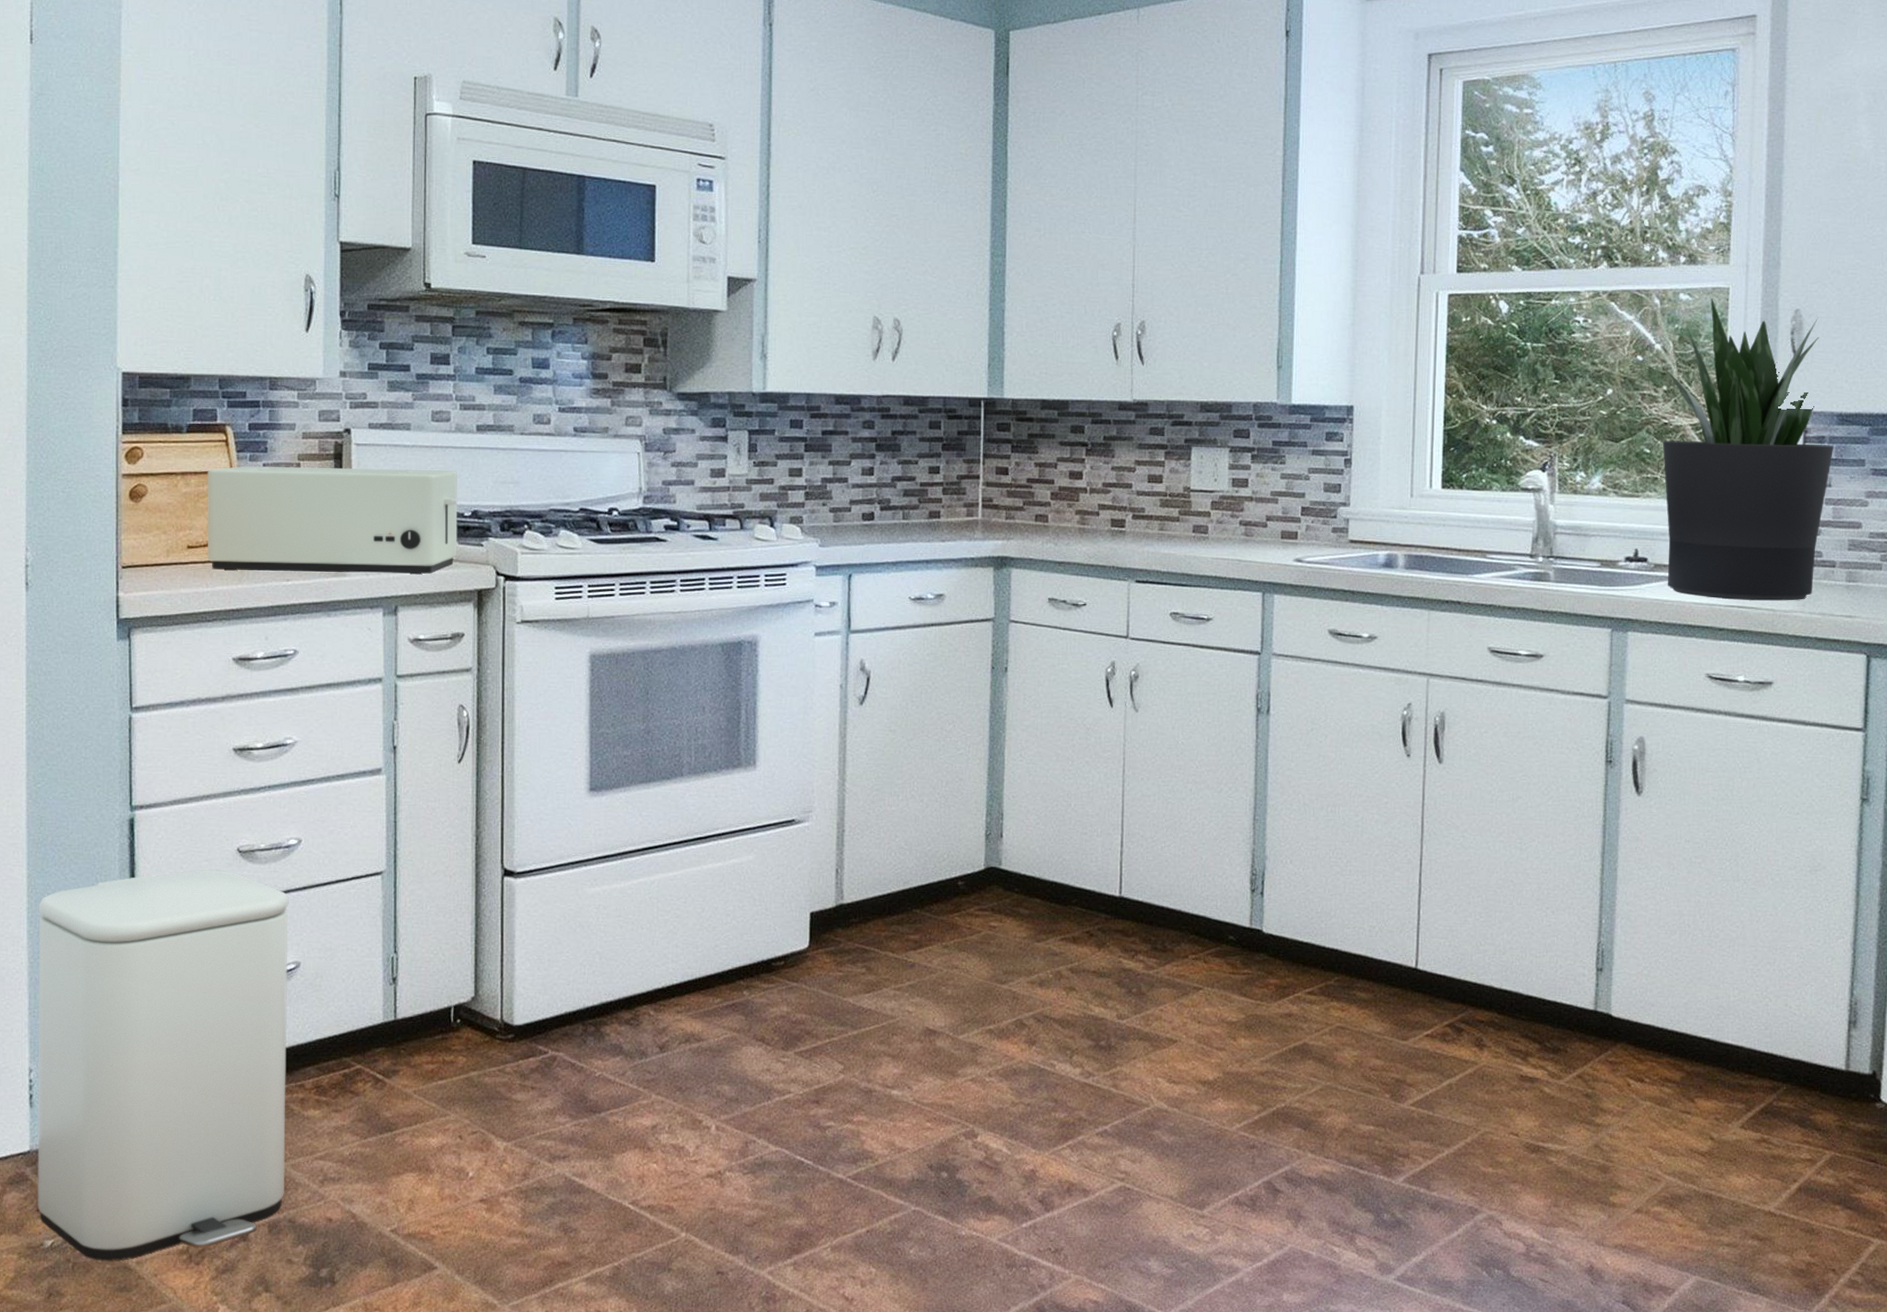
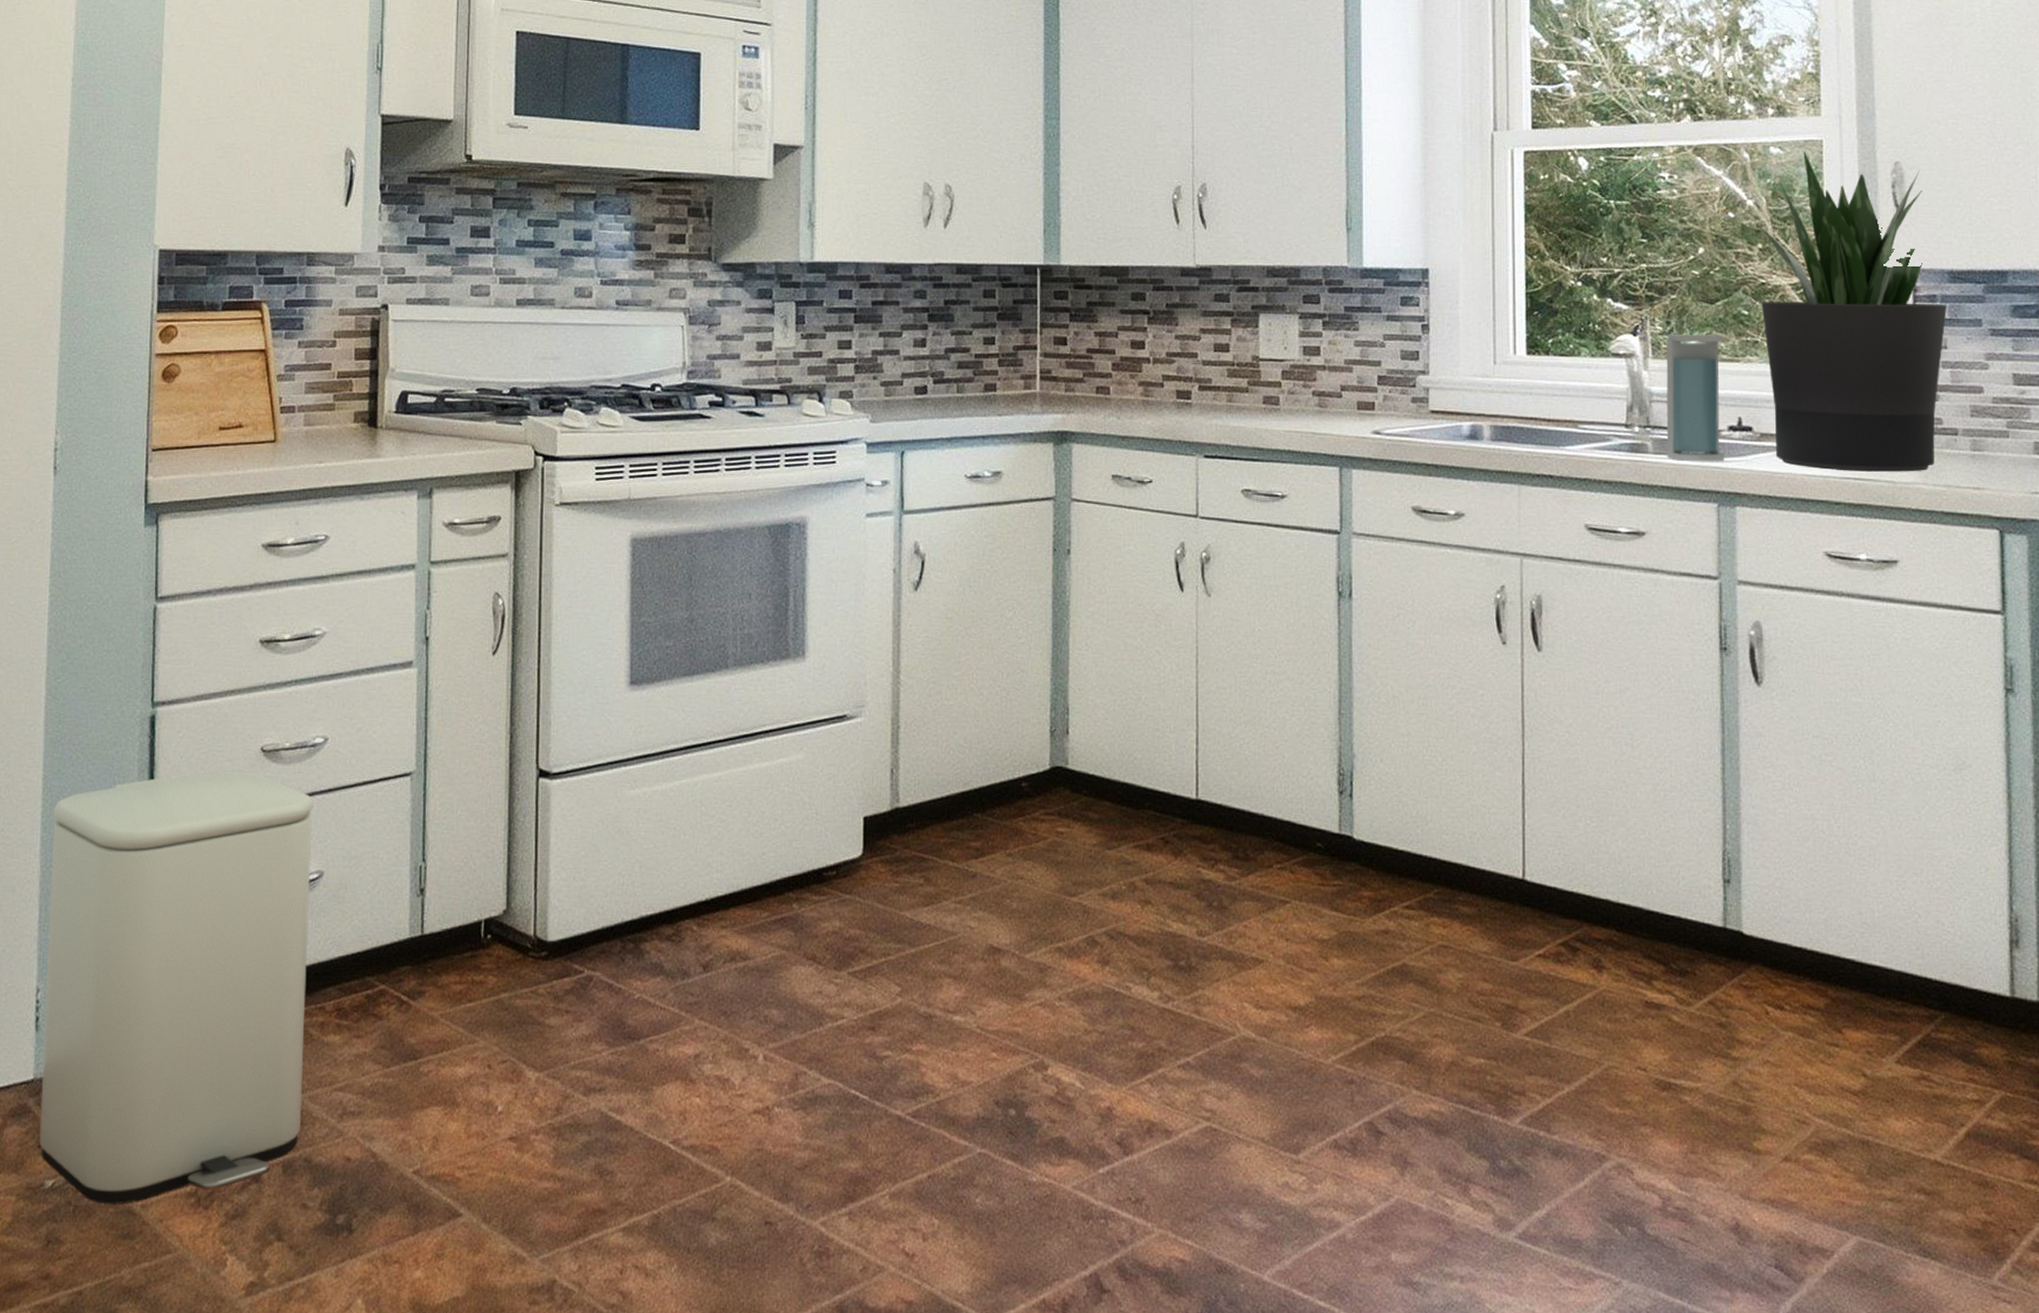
toaster: present [207,465,458,575] -> none [239,343,497,455]
soap dispenser: none [1567,469,1626,590] -> present [1666,333,1725,461]

